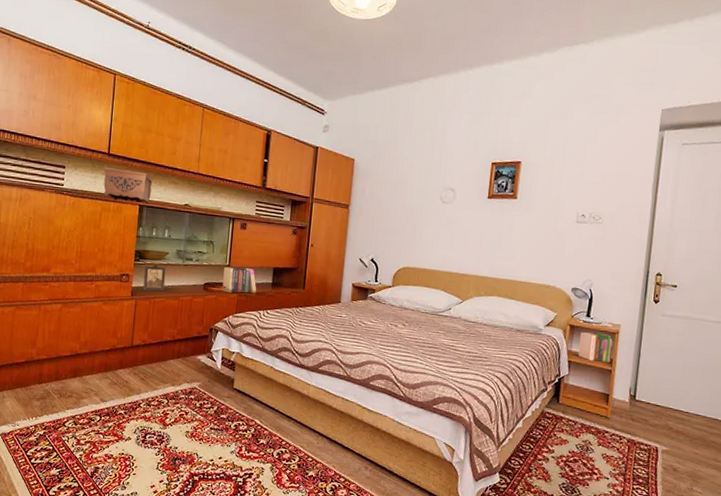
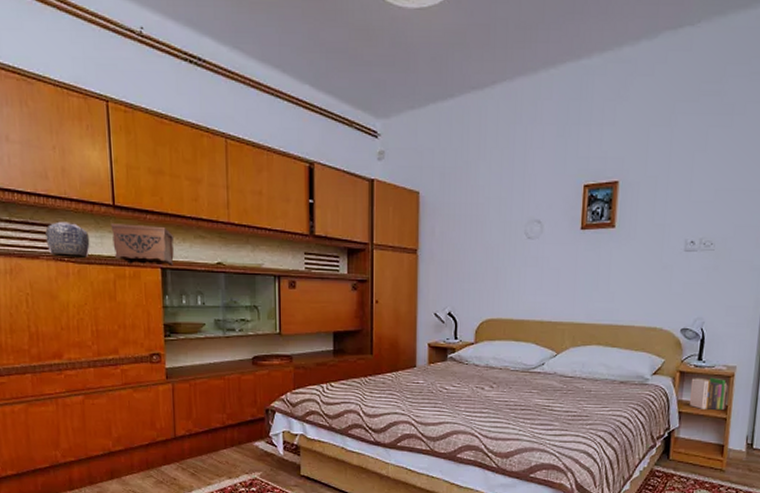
decorative jar: none [52,163,86,194] -> present [45,221,90,259]
photo frame: present [143,264,166,291] -> none [178,338,206,372]
books: present [222,266,257,294] -> none [274,335,316,366]

